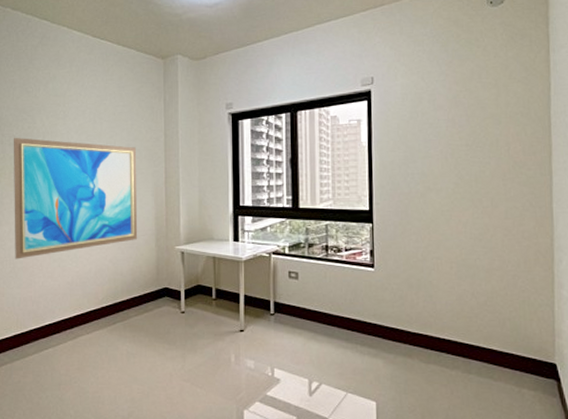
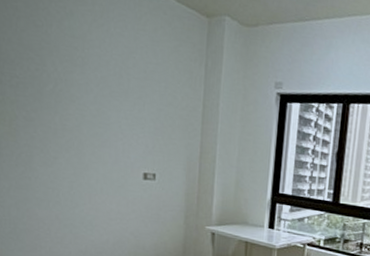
wall art: present [14,137,138,260] -> none [15,78,168,220]

